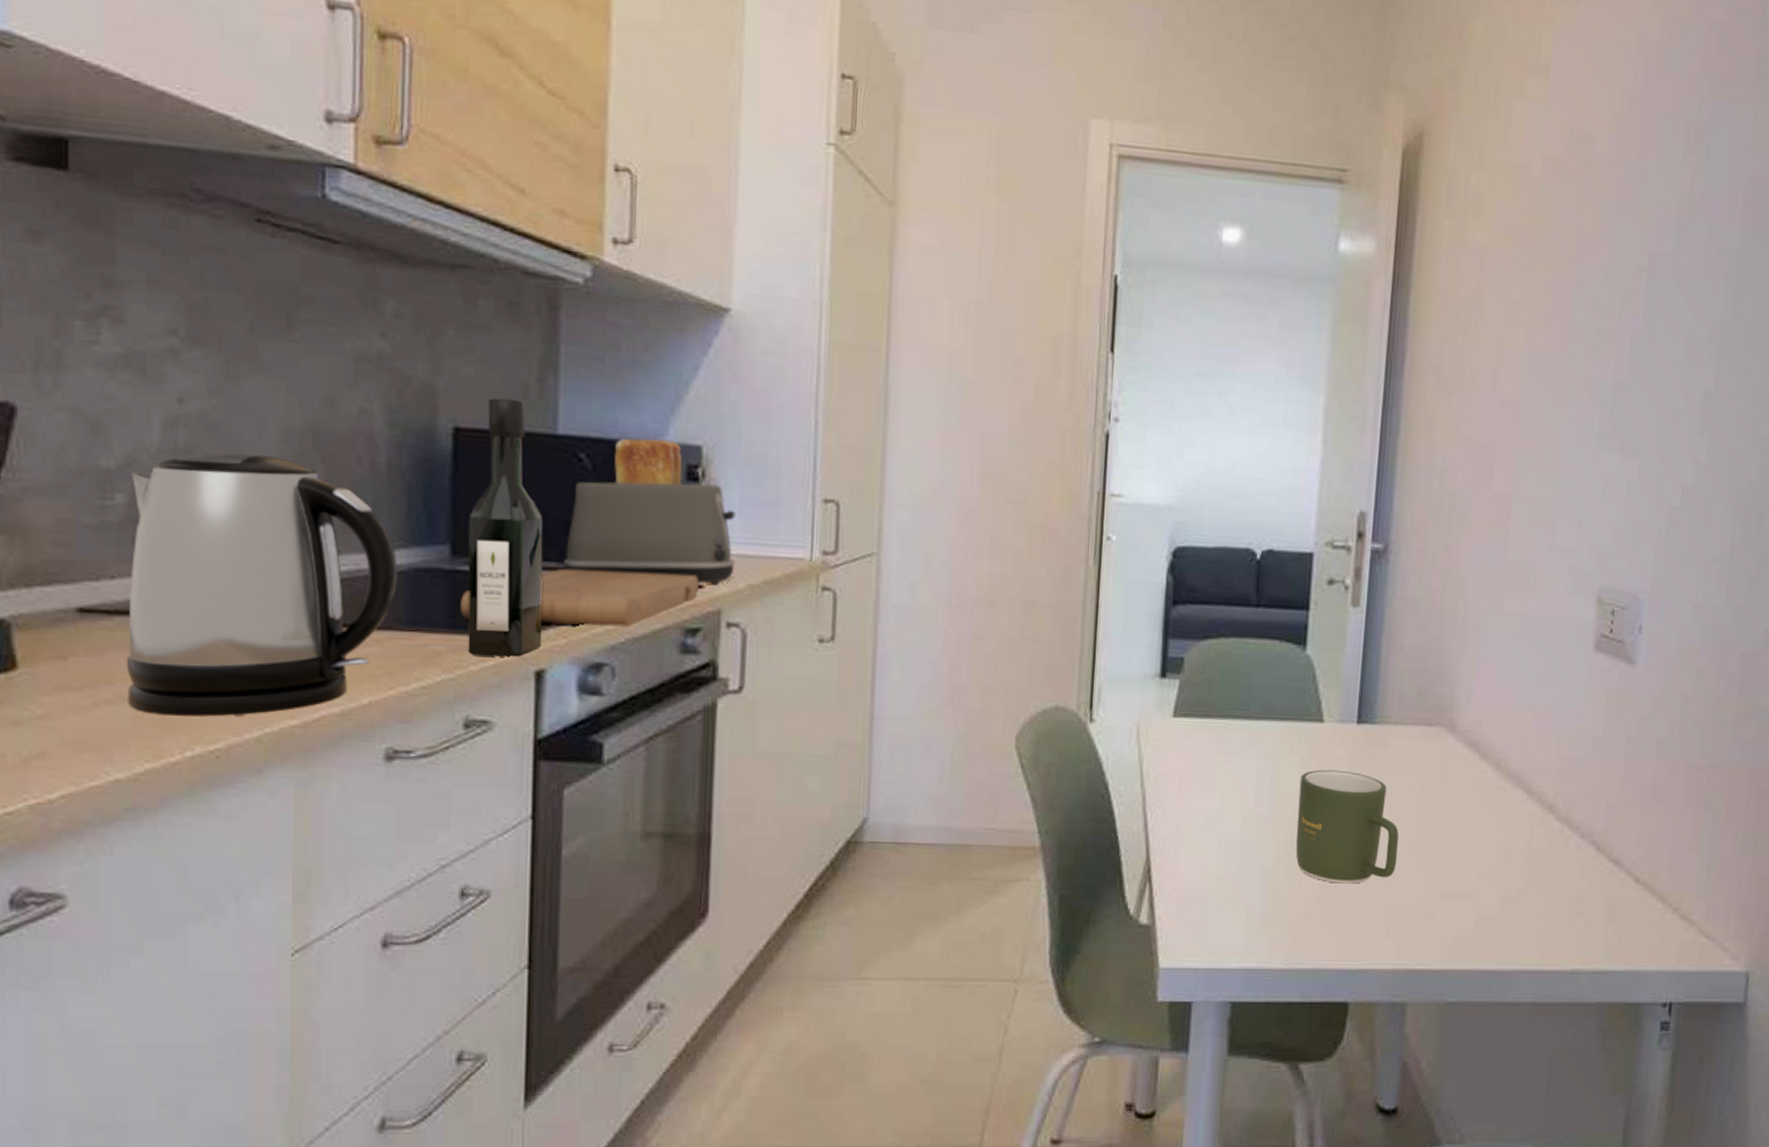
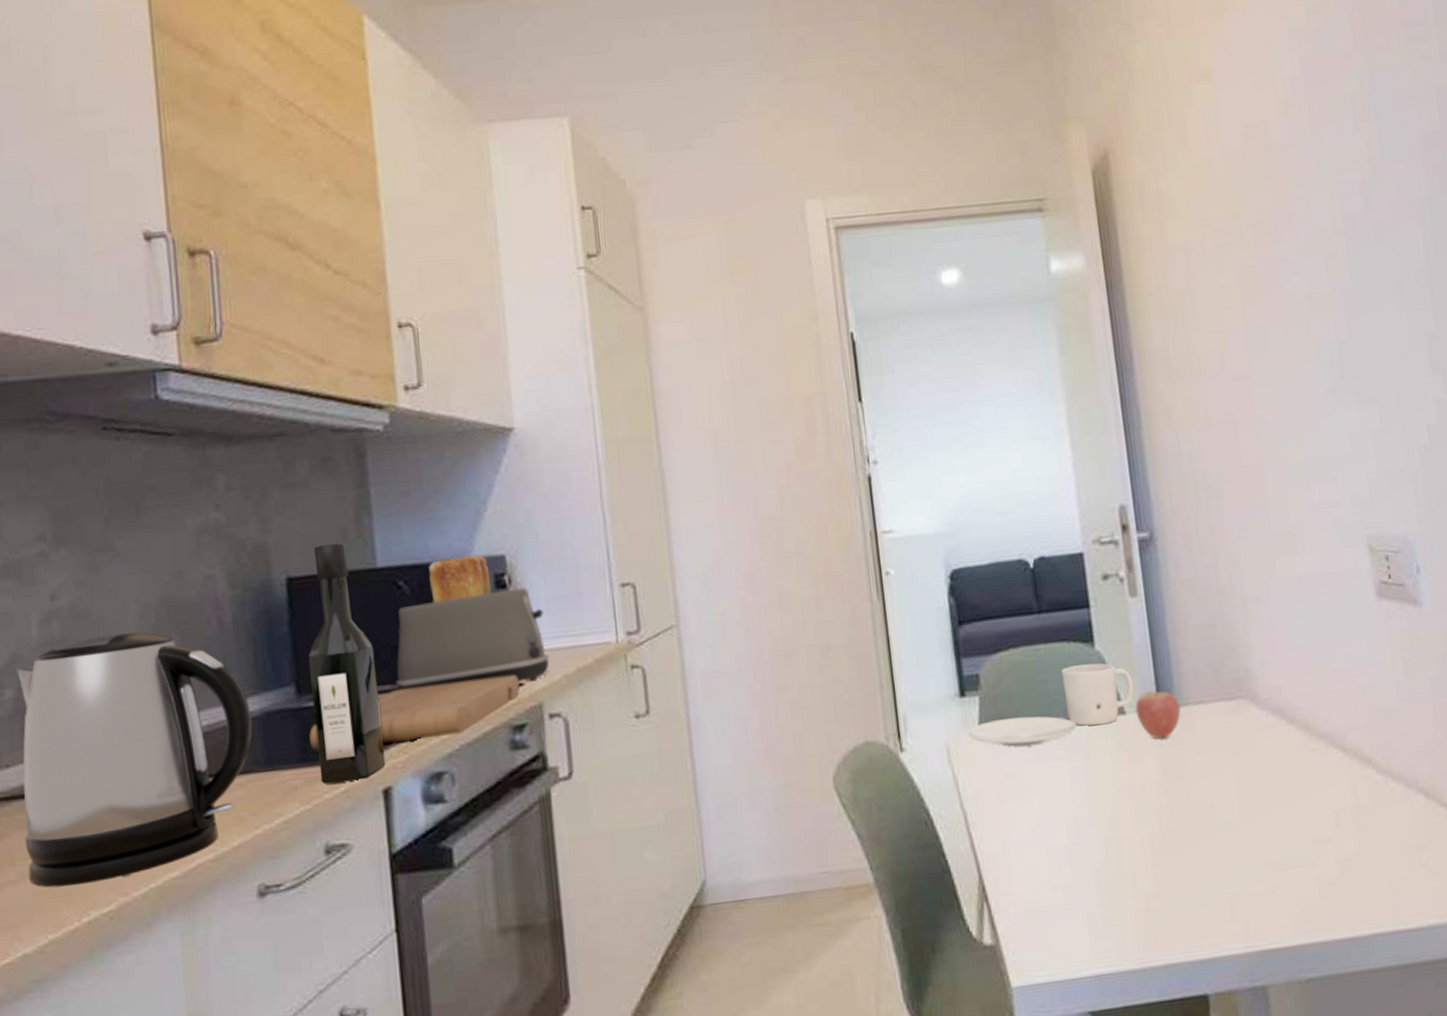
plate: none [1161,706,1273,737] -> present [967,716,1077,747]
mug: none [1265,665,1338,729] -> present [1061,663,1134,726]
mug: present [1295,769,1399,884] -> none [1113,758,1227,874]
fruit: none [1334,695,1379,753] -> present [1135,682,1181,740]

